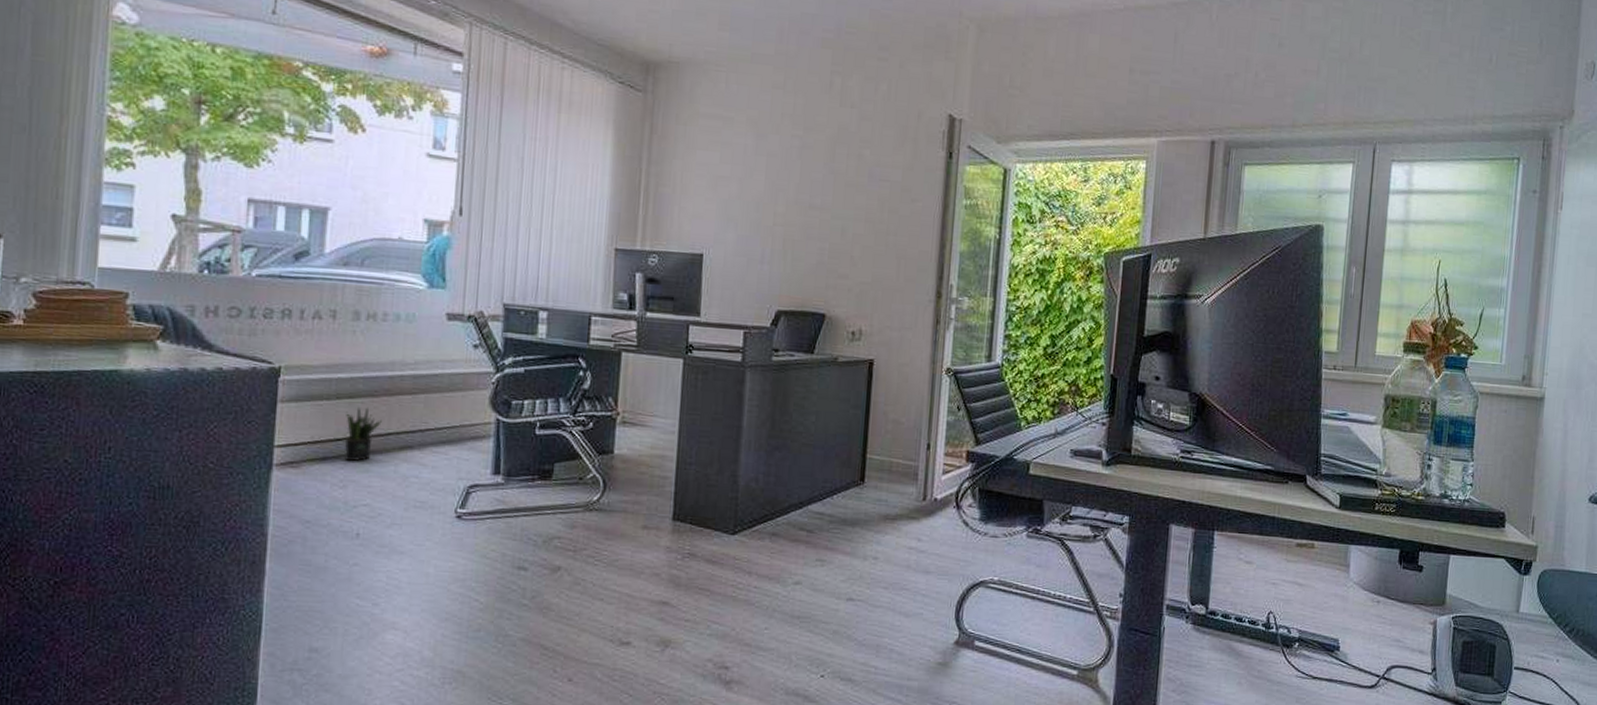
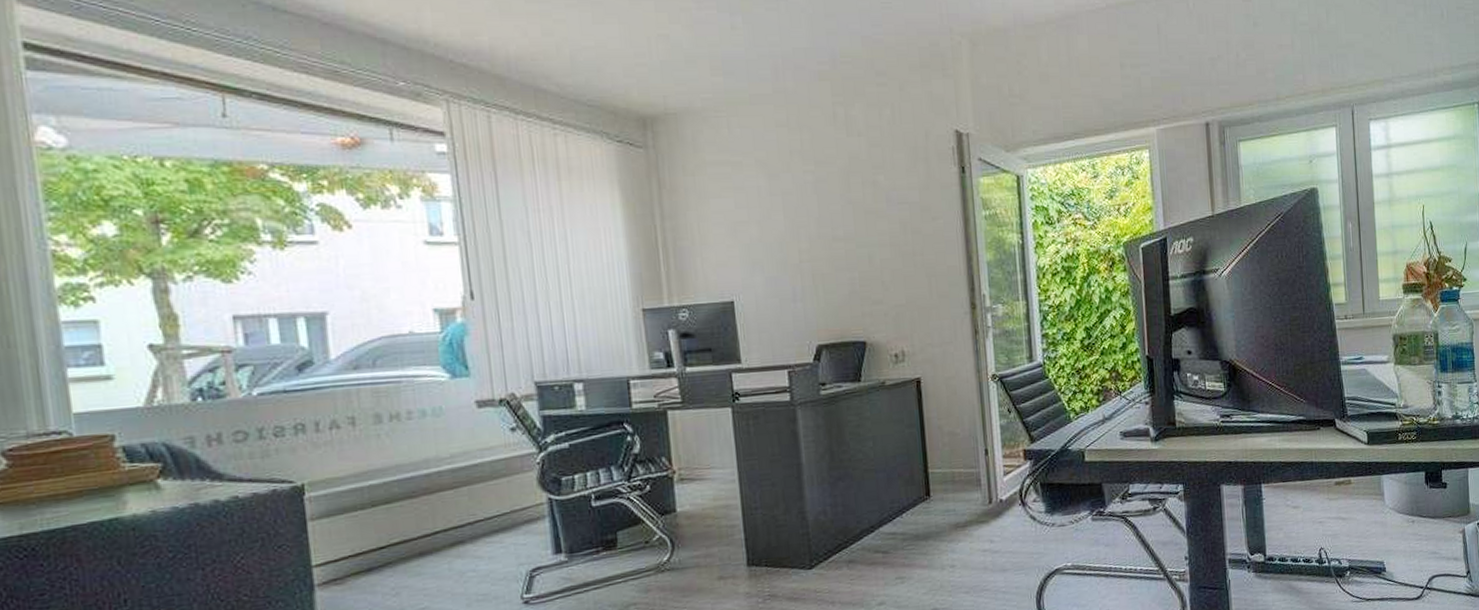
potted plant: present [344,406,382,461] -> none [385,509,426,567]

